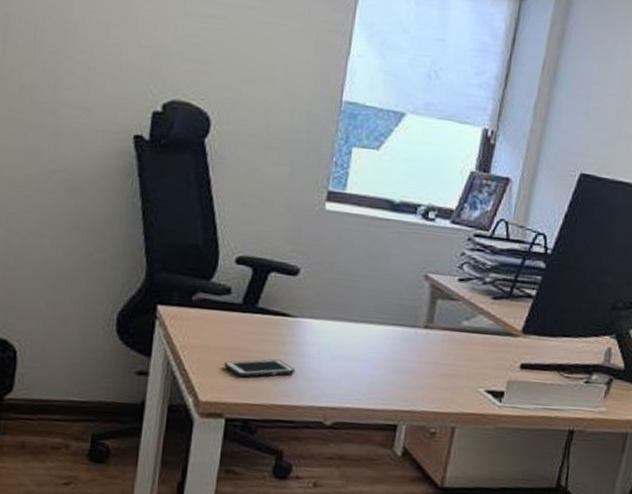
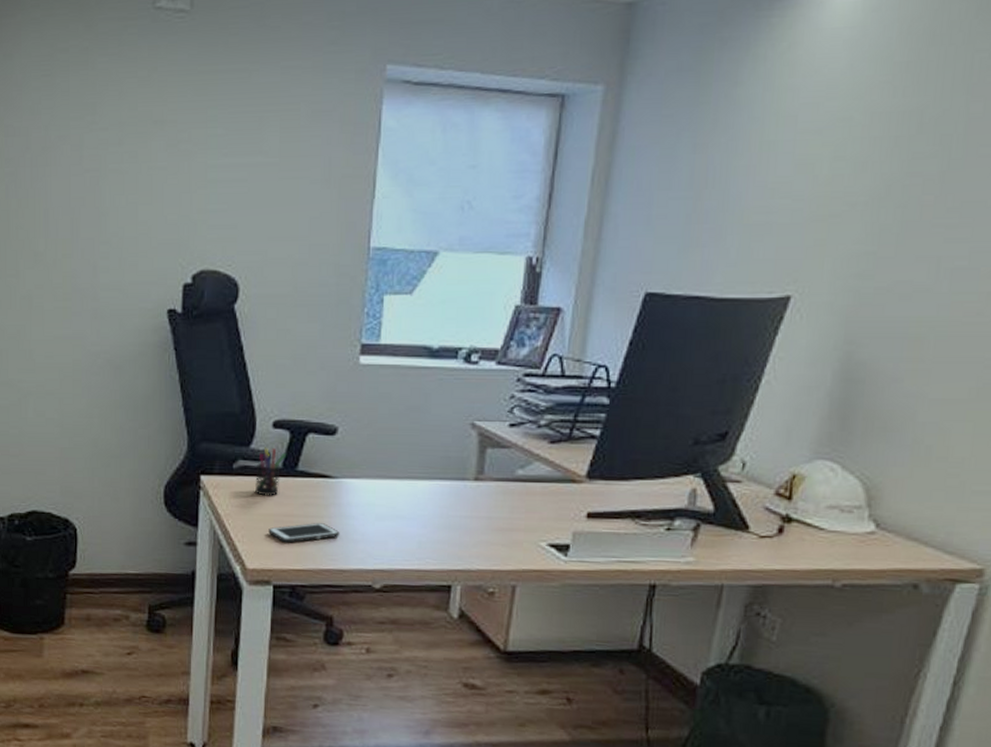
pen holder: none [212,282,248,331] -> present [254,447,287,496]

